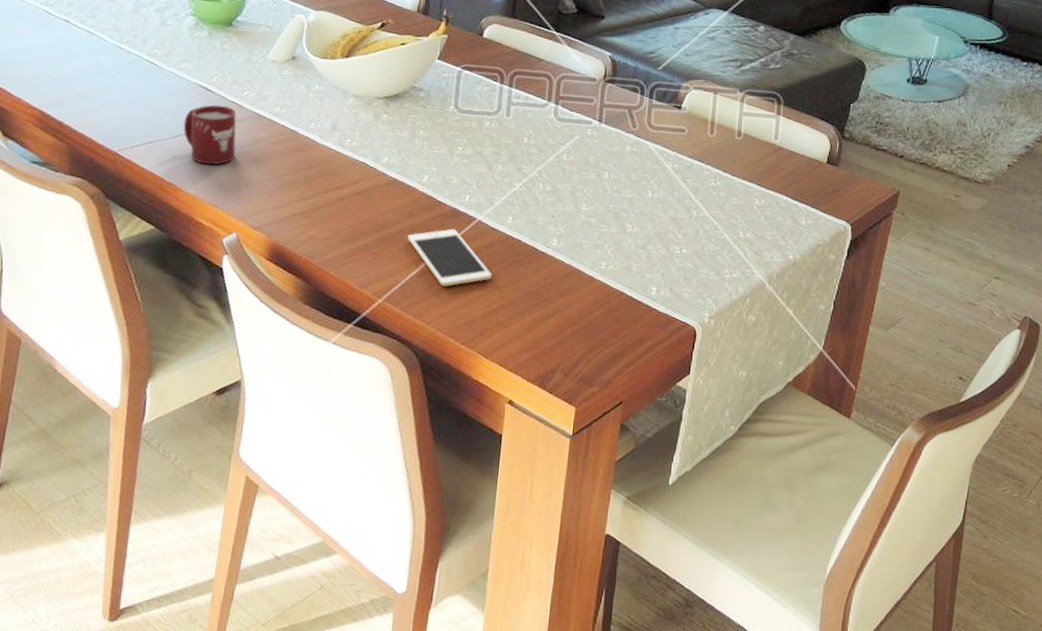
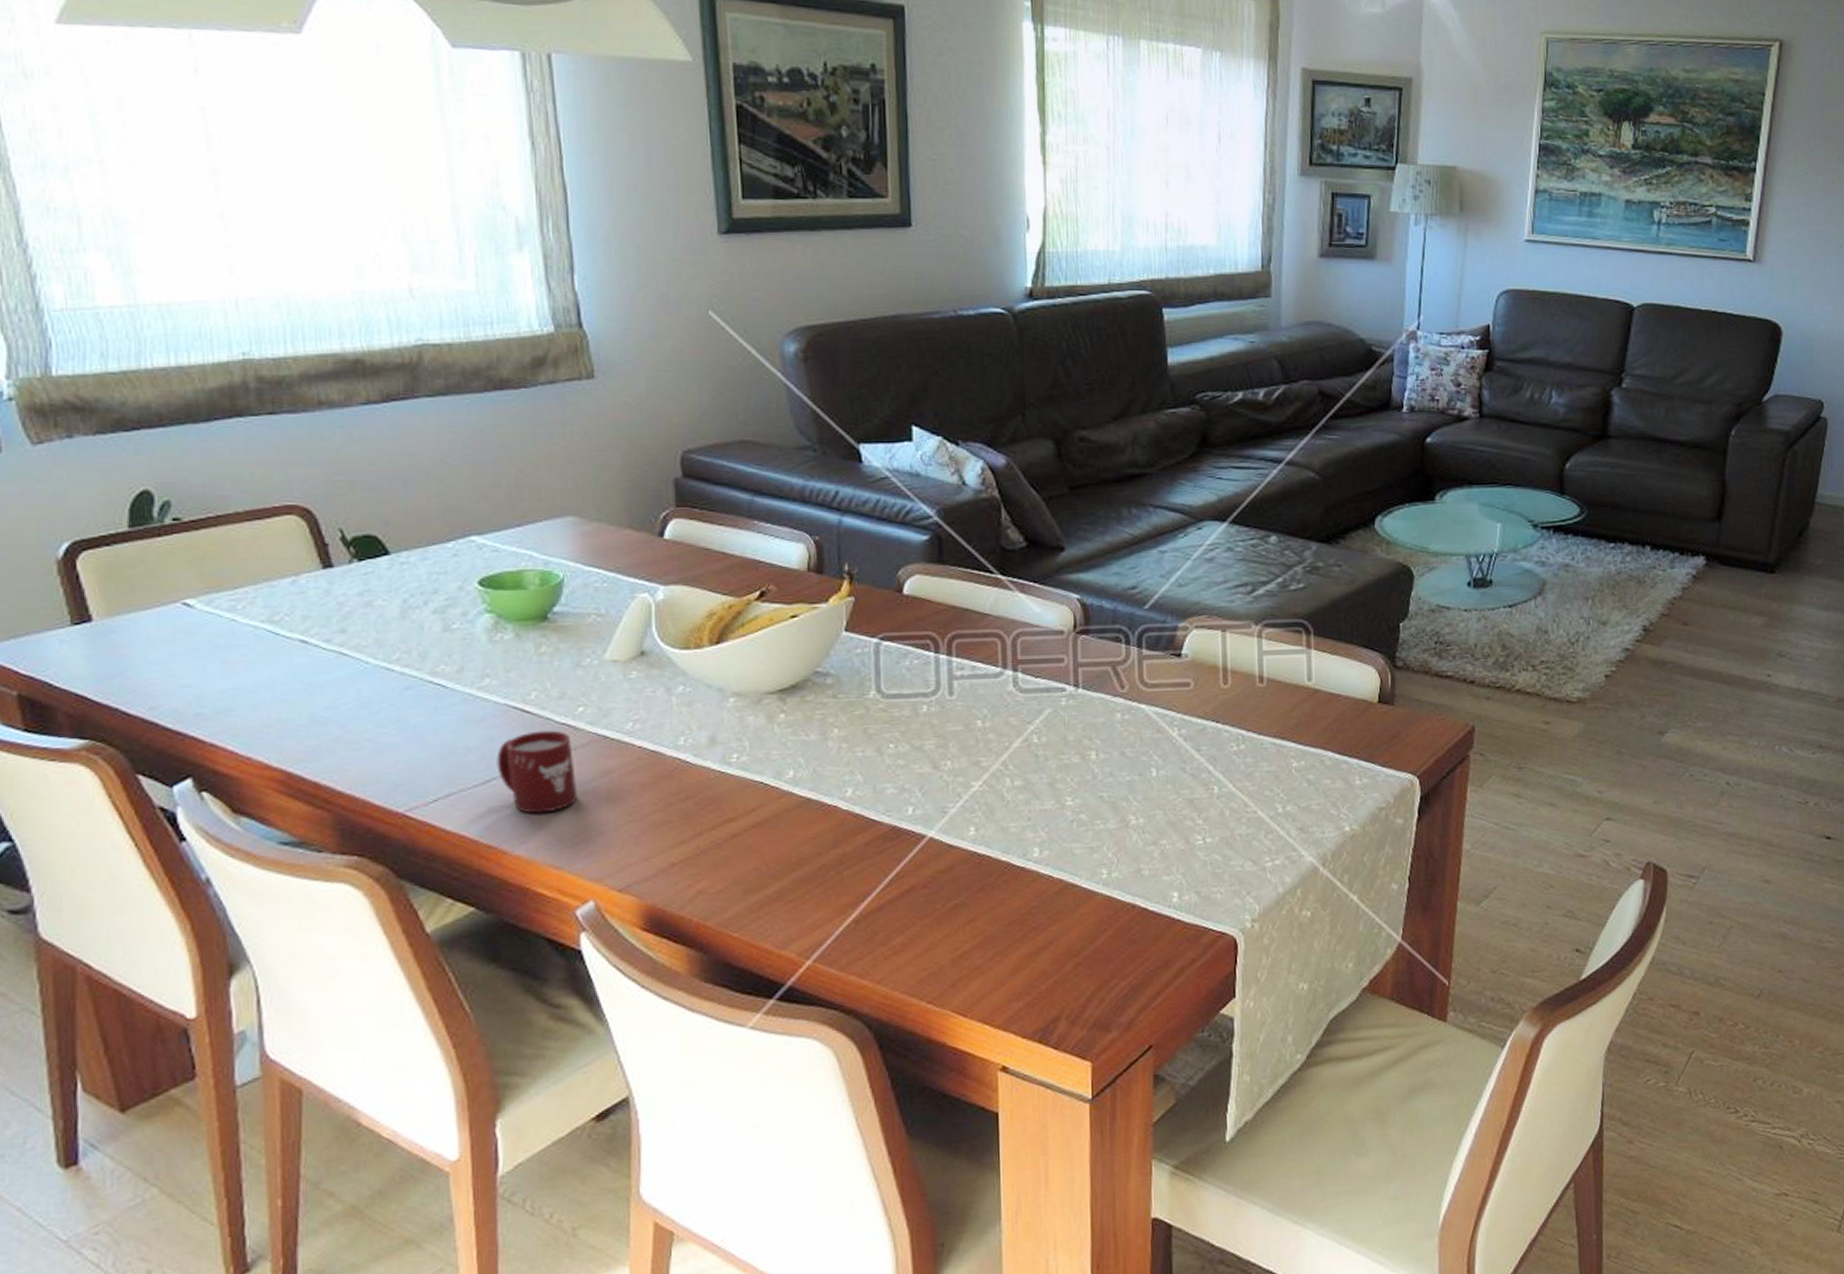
cell phone: present [407,229,492,286] -> none [835,853,957,931]

